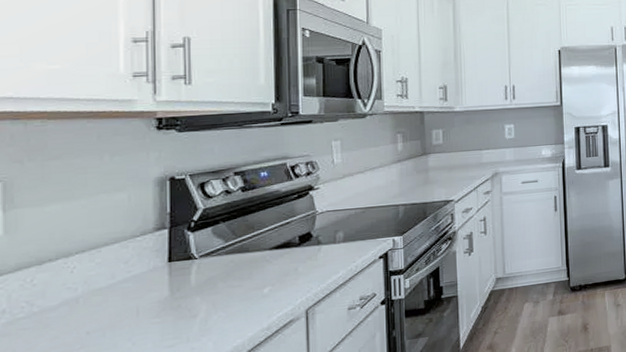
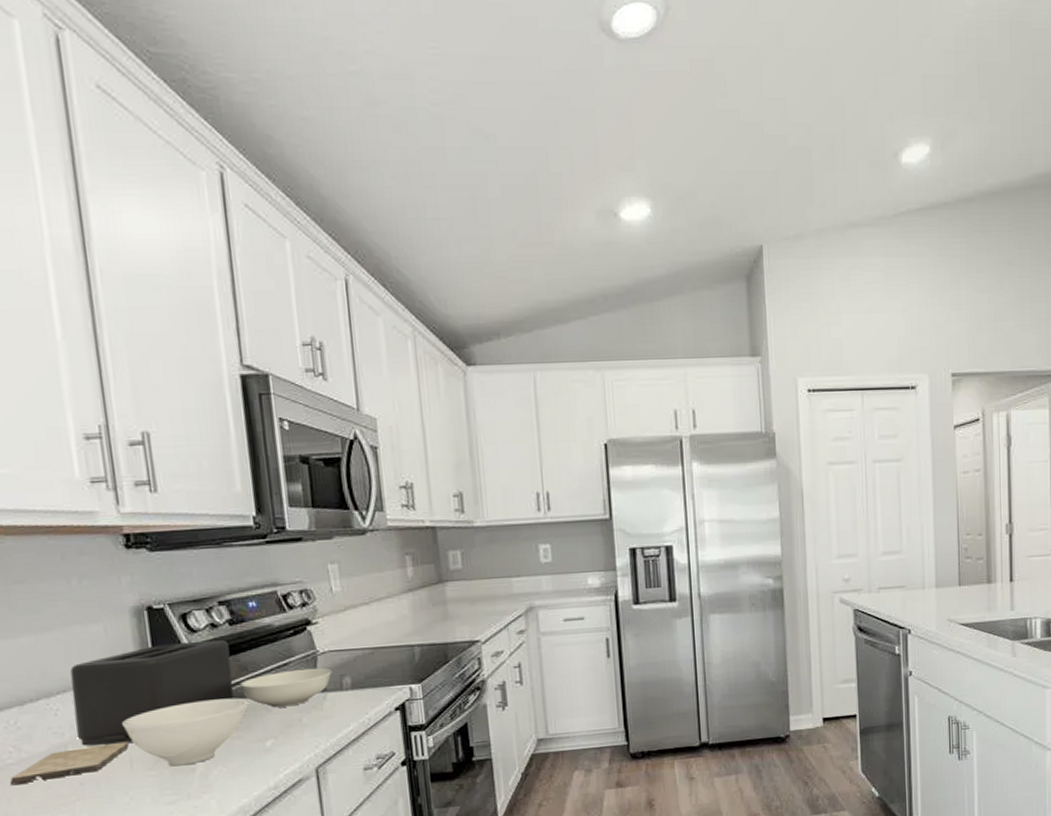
cutting board: none [17,293,137,338] -> present [9,741,129,786]
toaster: none [89,204,240,299] -> present [70,640,234,746]
bowl: none [134,252,251,314] -> present [122,698,248,767]
bowl: none [246,225,328,260] -> present [240,667,332,708]

